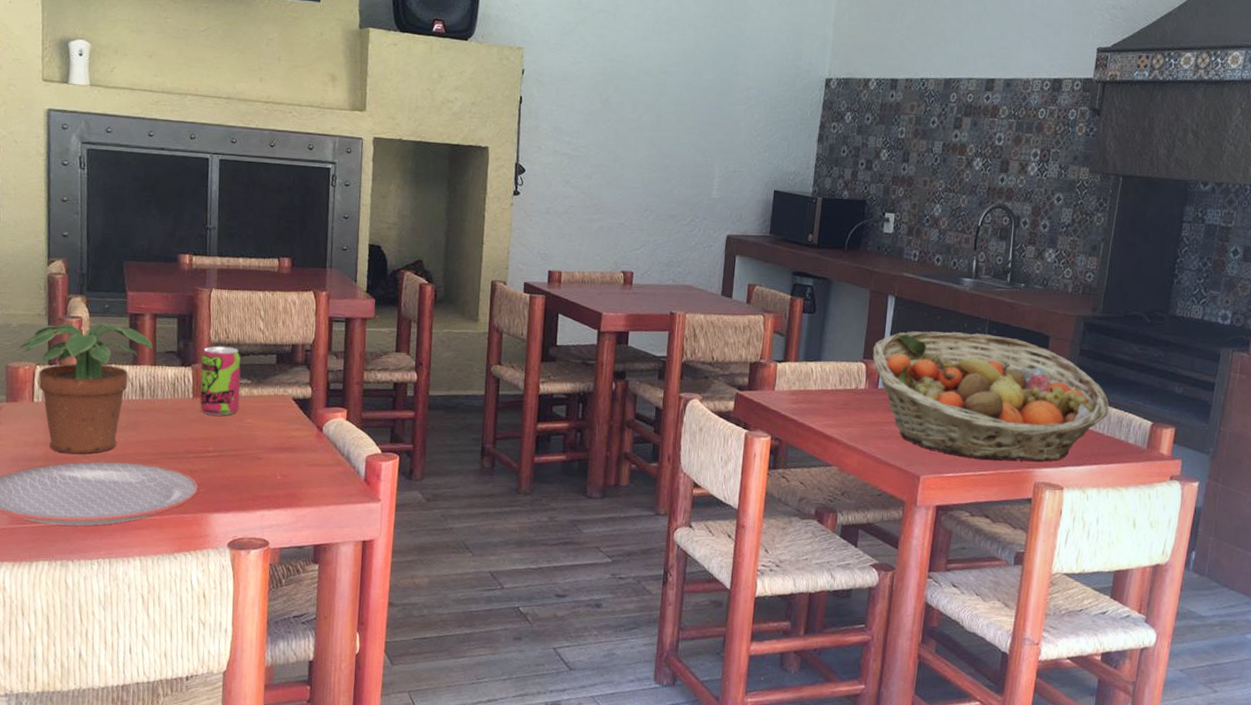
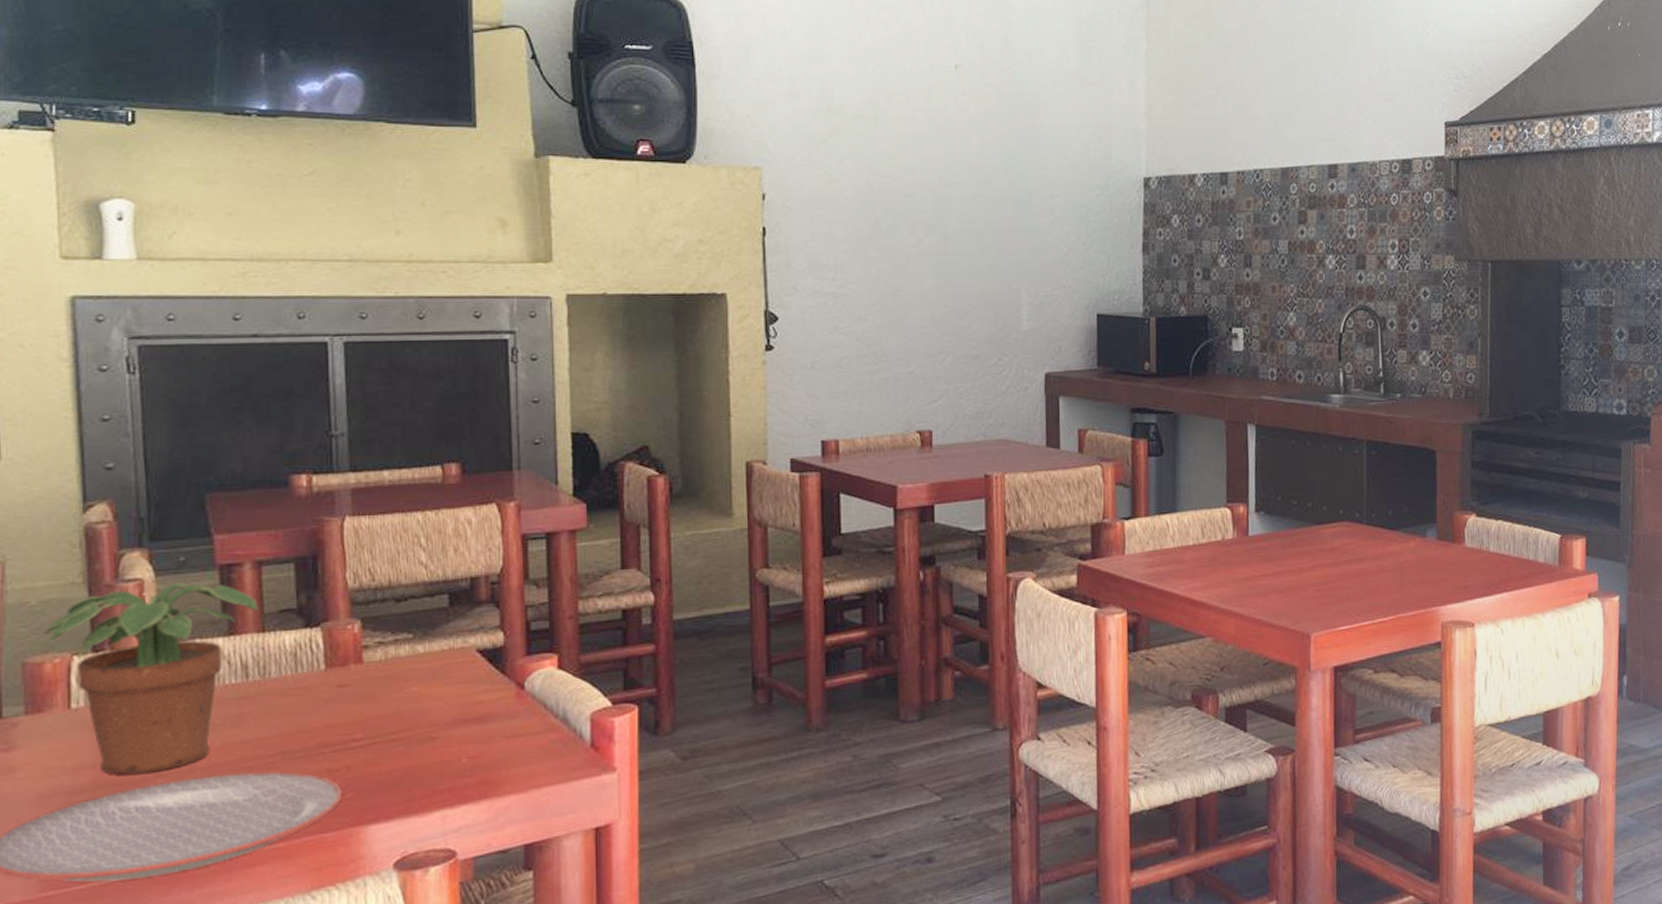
beverage can: present [200,346,241,416] -> none [335,592,398,690]
fruit basket: present [872,331,1109,461] -> none [1237,457,1512,604]

